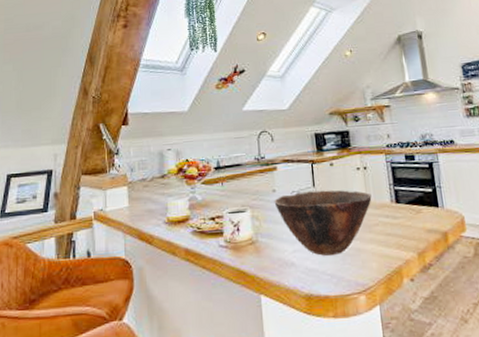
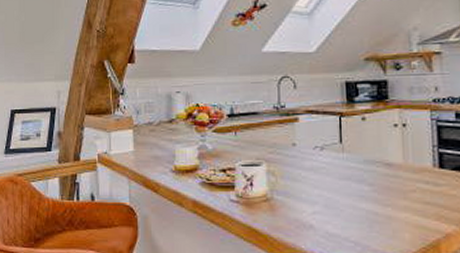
bowl: present [274,190,372,256] -> none [293,147,410,221]

